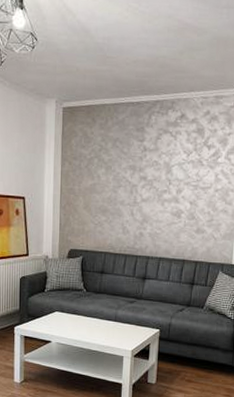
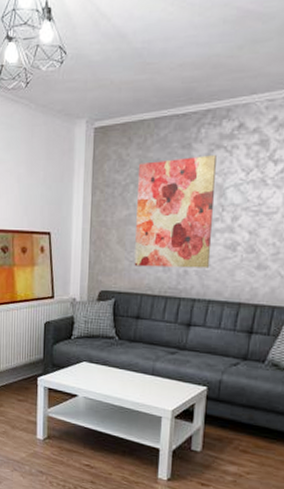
wall art: none [99,138,164,231] -> present [134,155,216,268]

